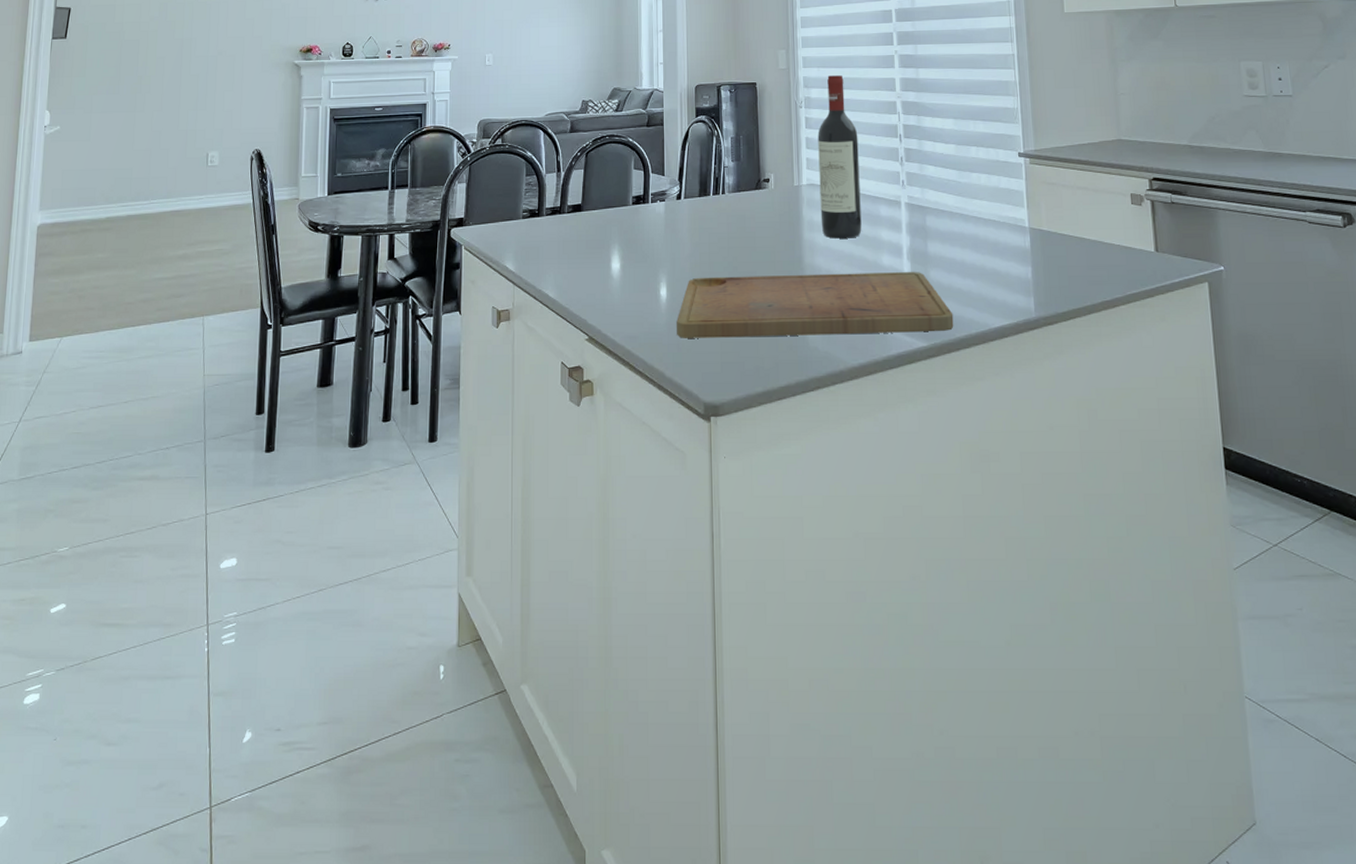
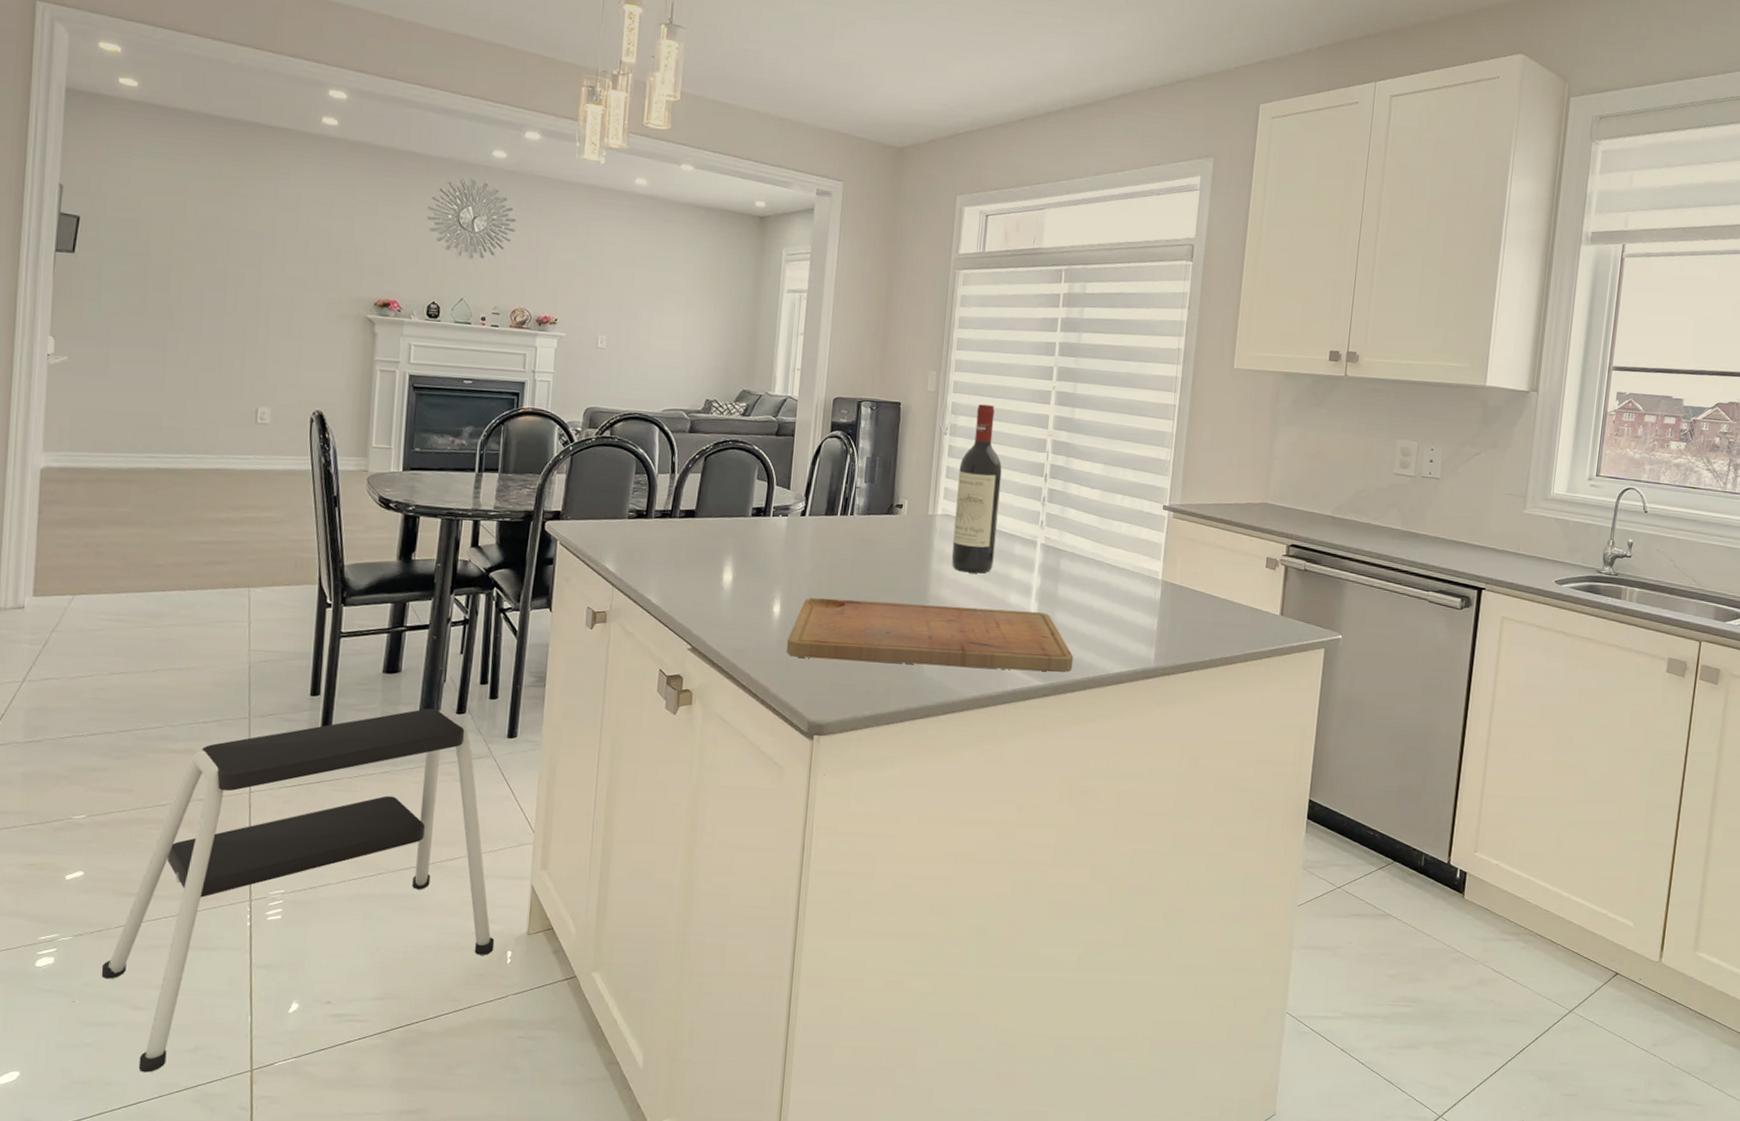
step stool: none [79,418,428,813] -> present [101,708,495,1073]

